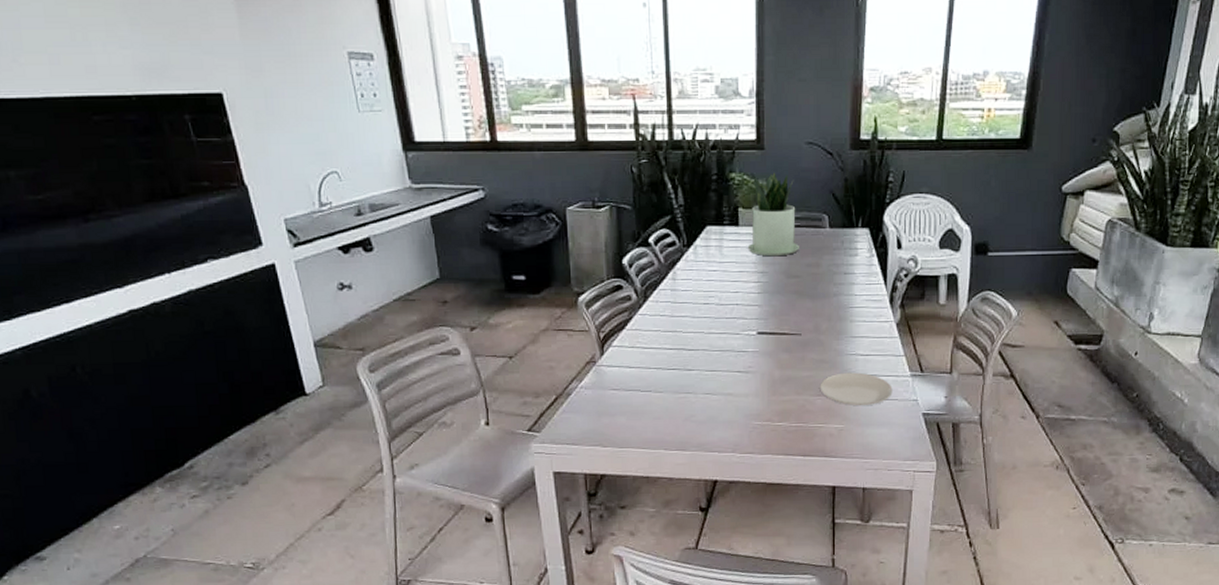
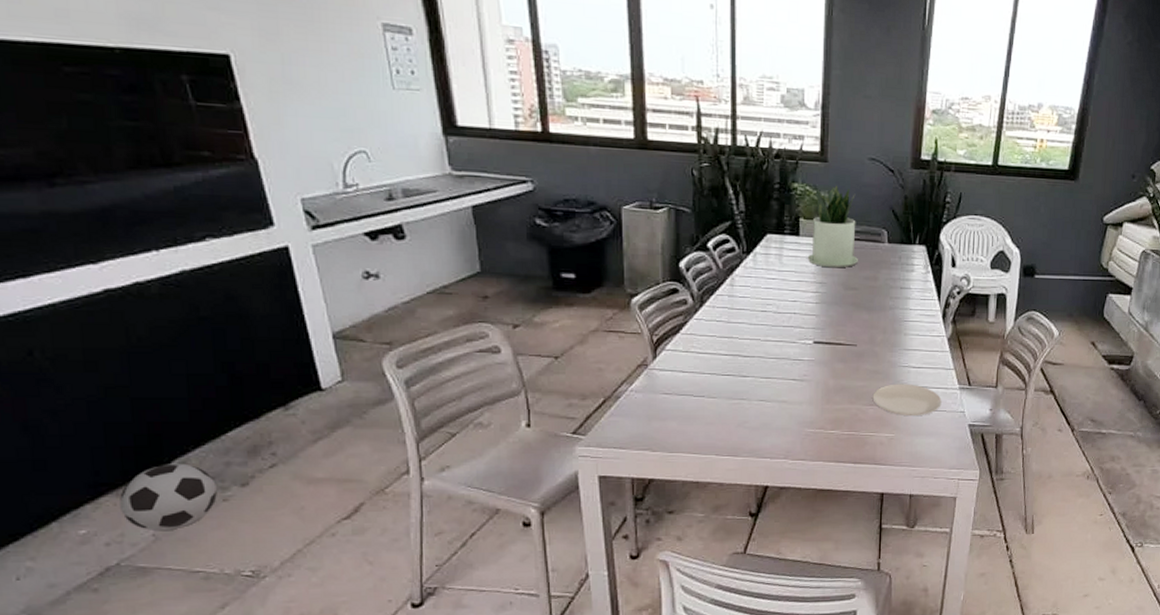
soccer ball: none [145,465,223,527] -> present [120,463,217,532]

